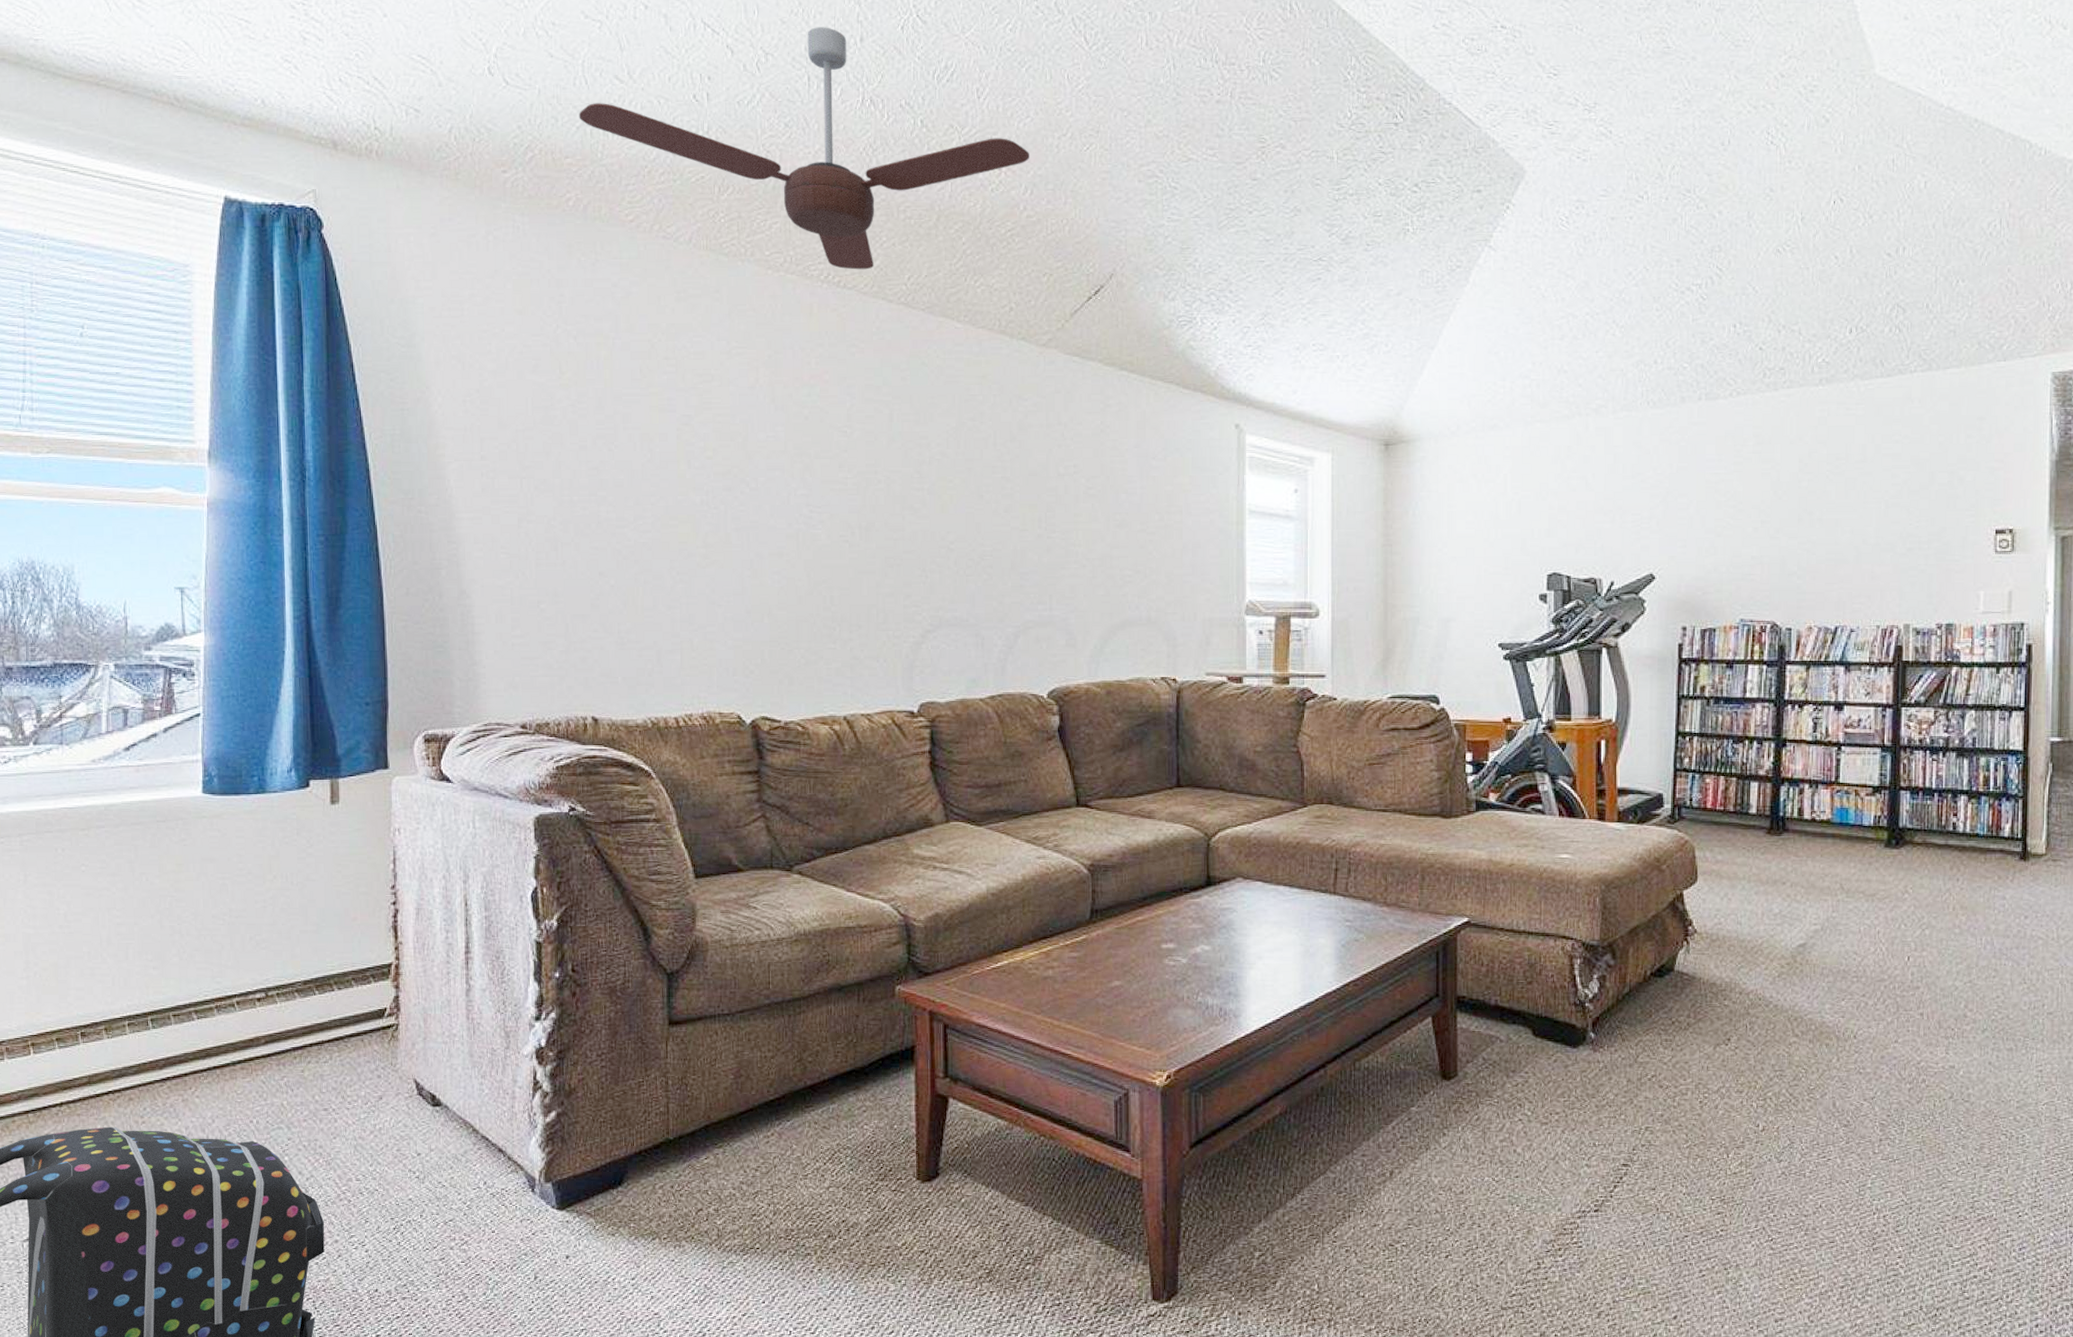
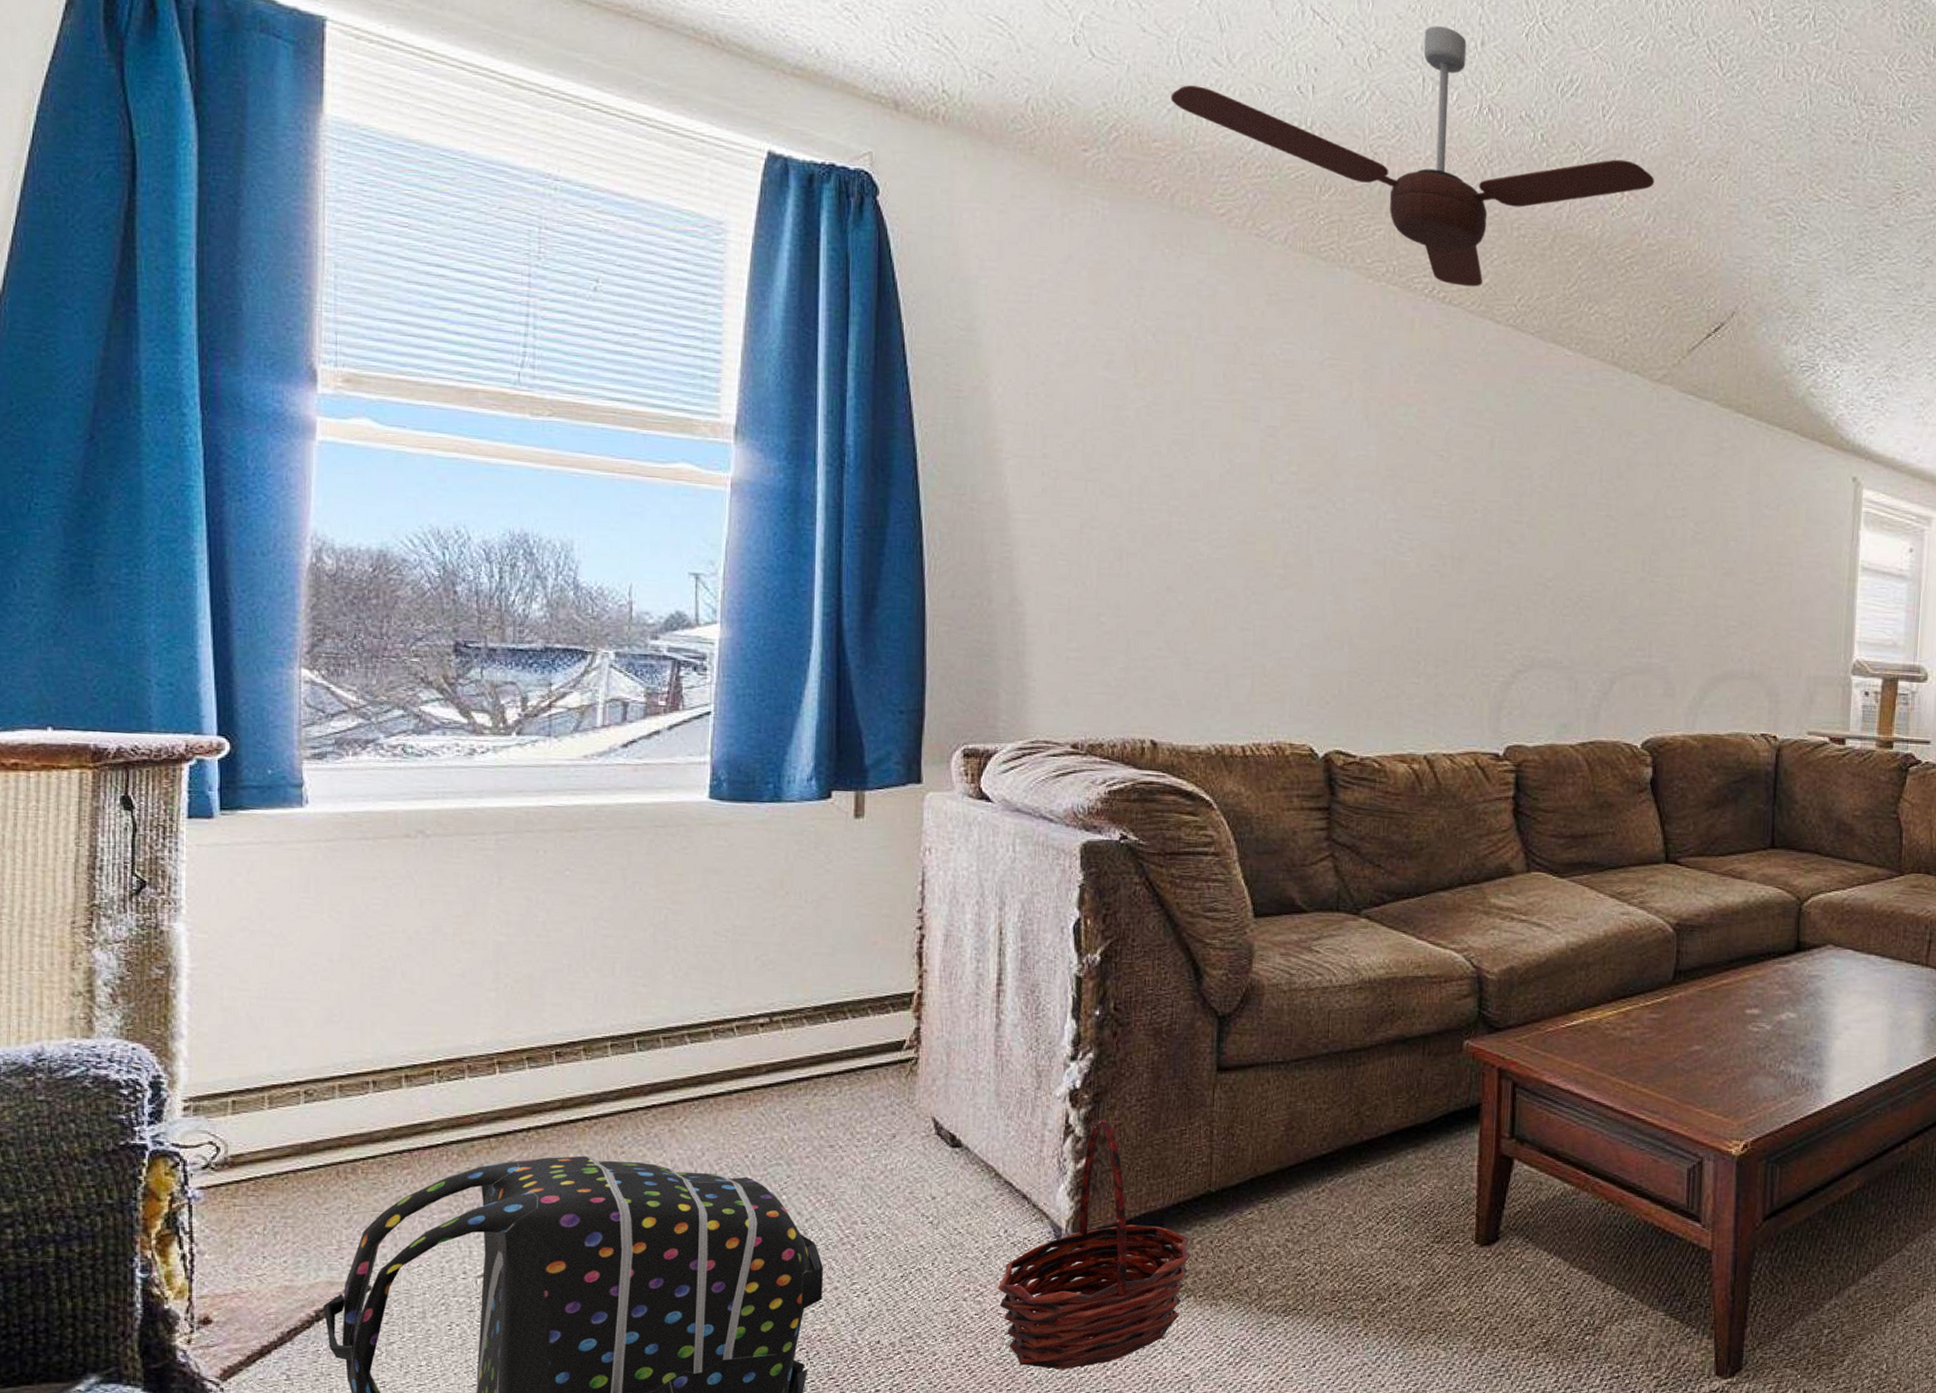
basket: none [480,1074,654,1312] -> present [997,1119,1191,1370]

